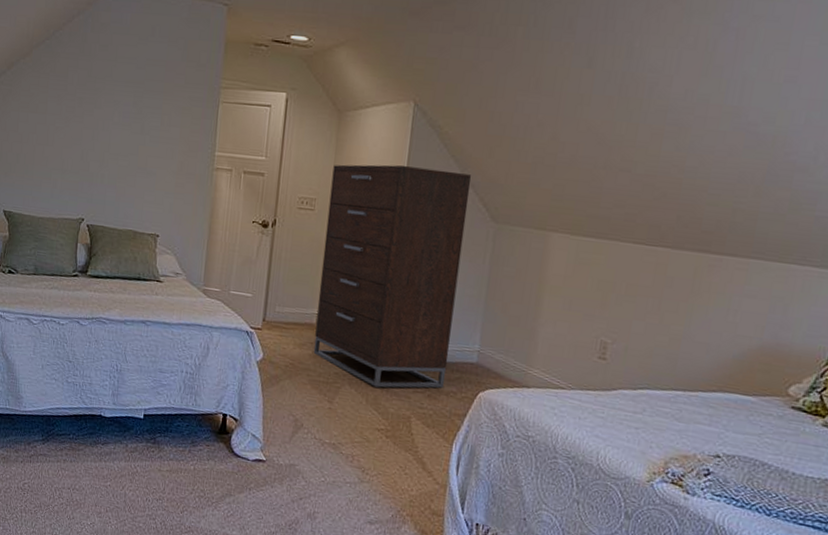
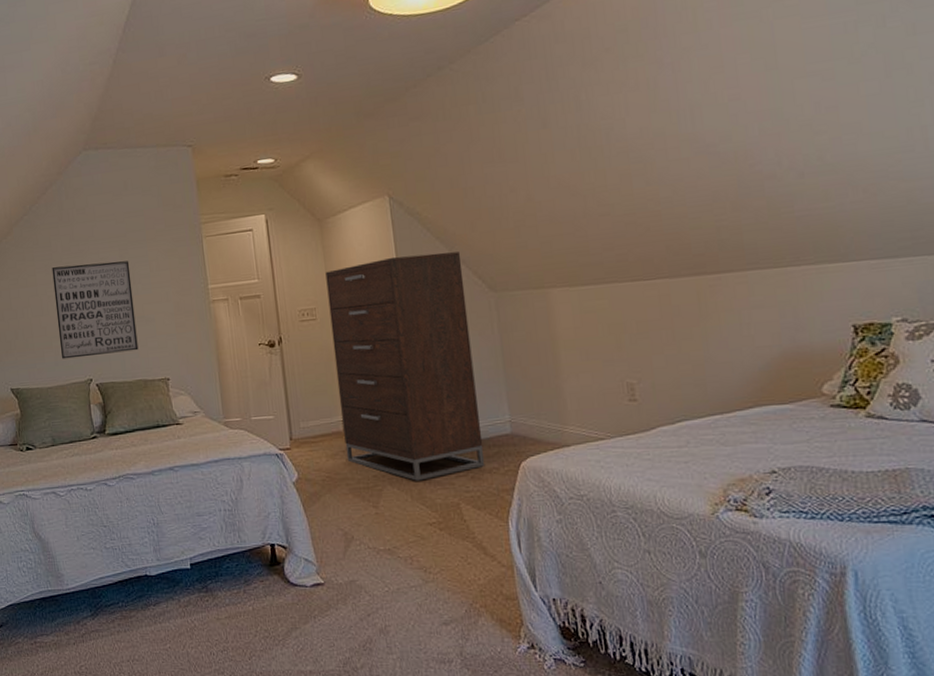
wall art: none [58,99,142,201] -> present [52,261,139,359]

